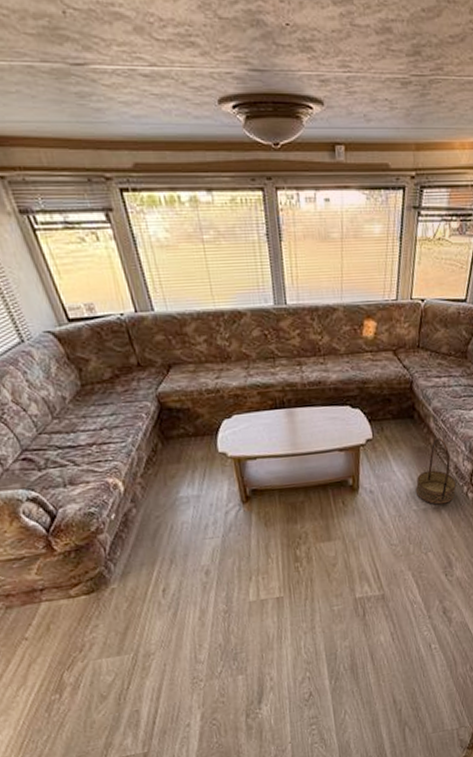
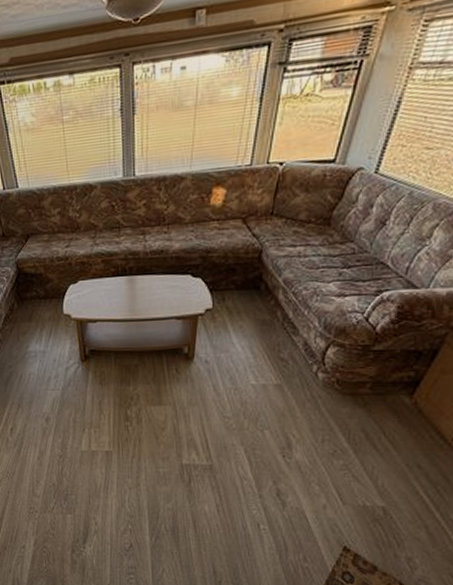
basket: present [415,438,457,505] -> none [255,311,305,382]

